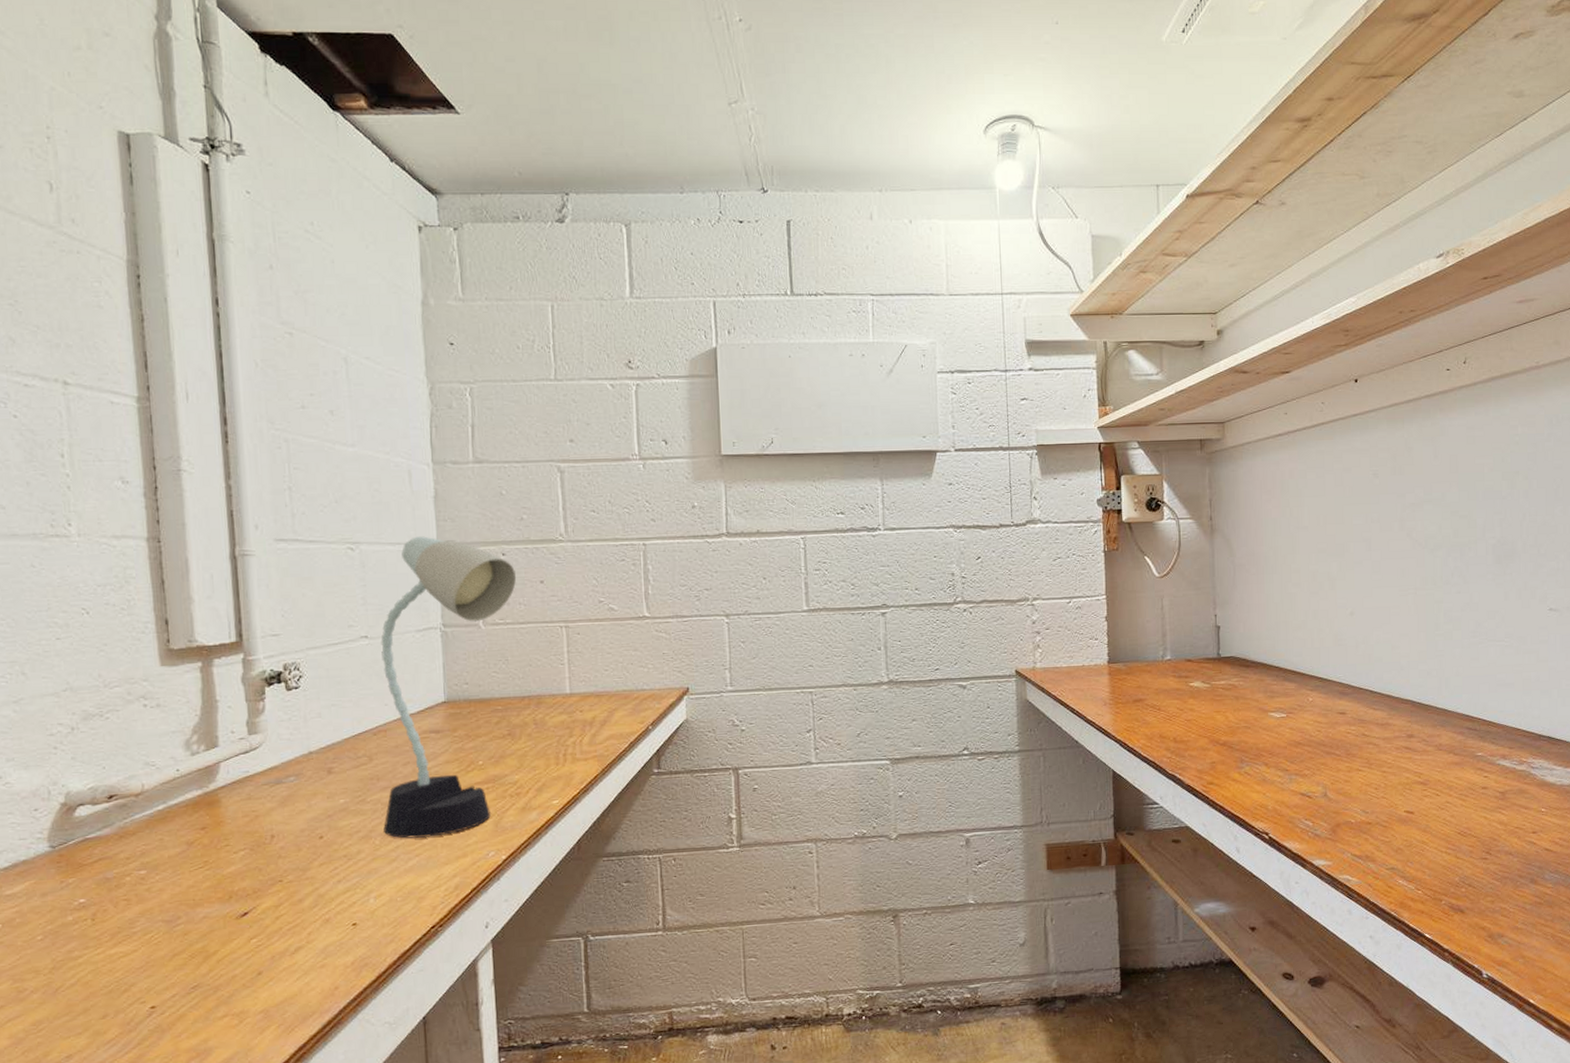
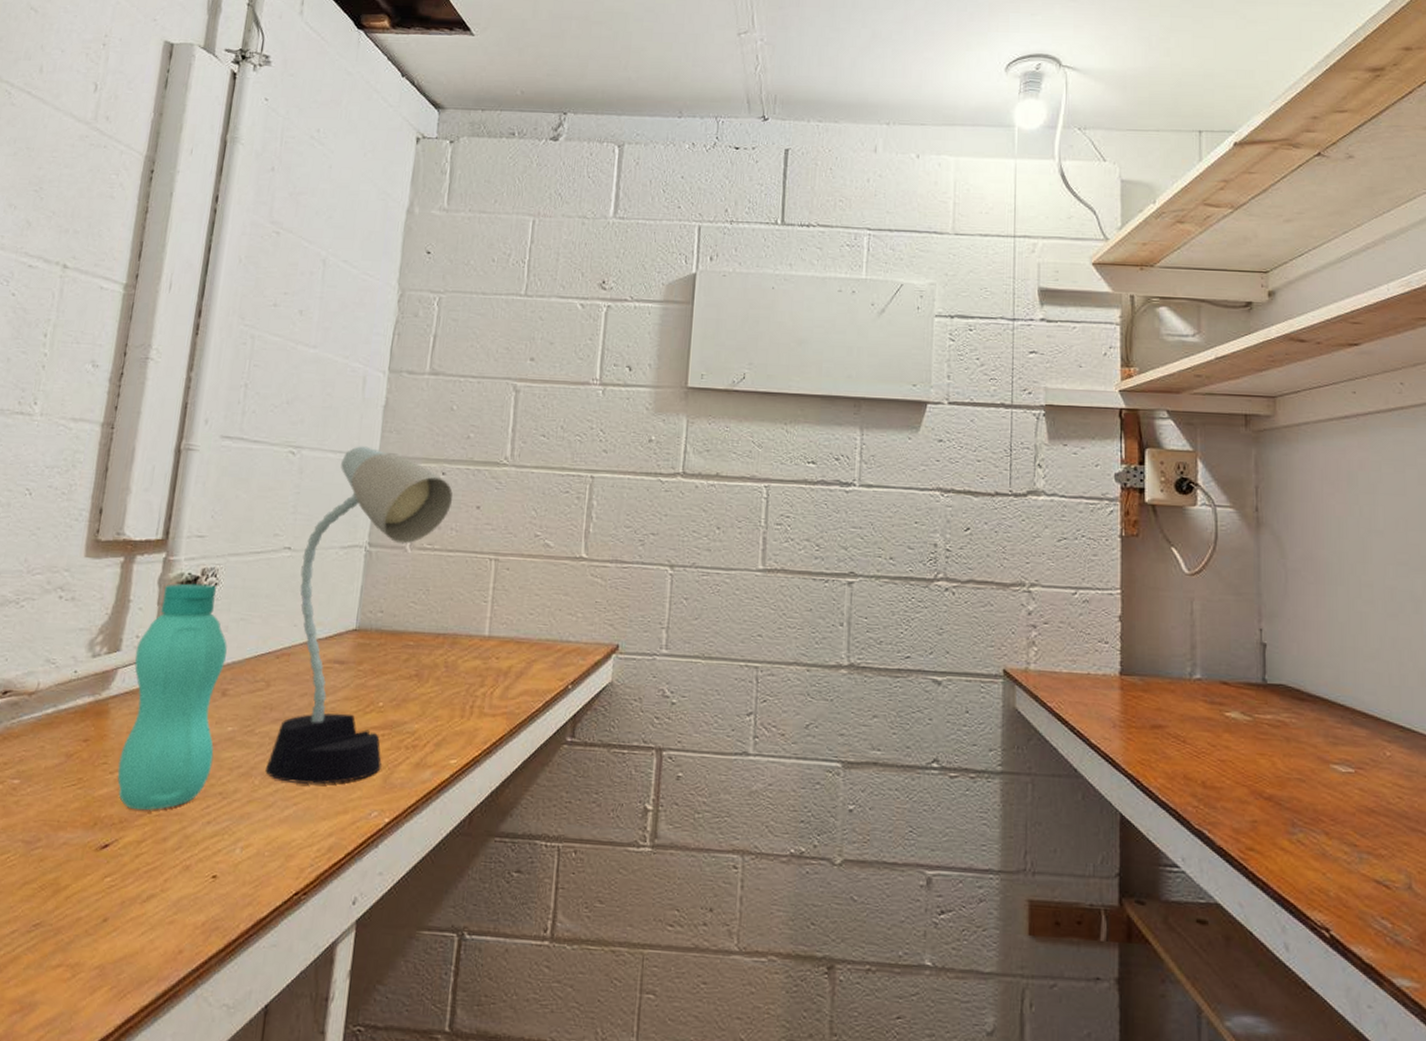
bottle: none [233,677,332,881] -> present [117,583,227,811]

